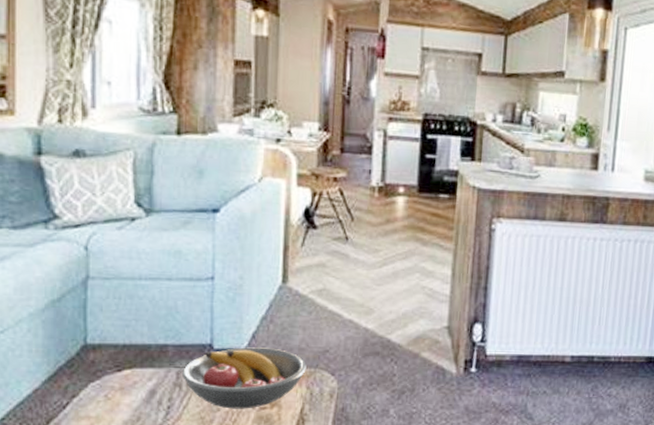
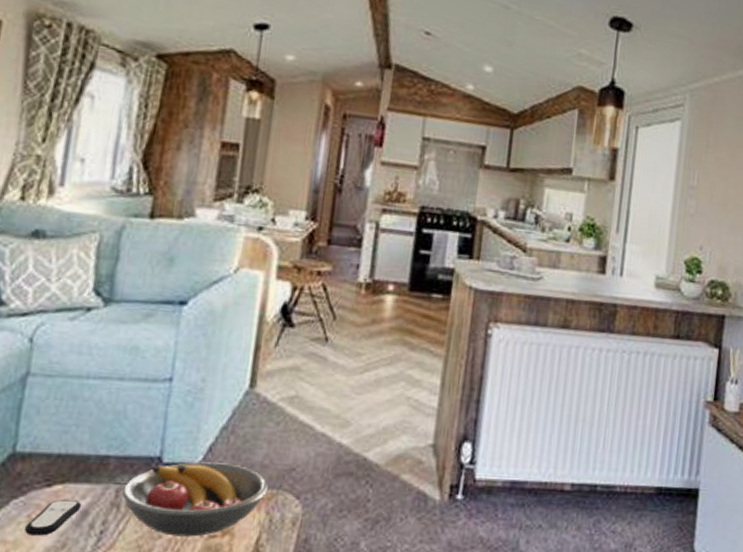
remote control: none [104,382,149,412] -> present [25,500,82,536]

